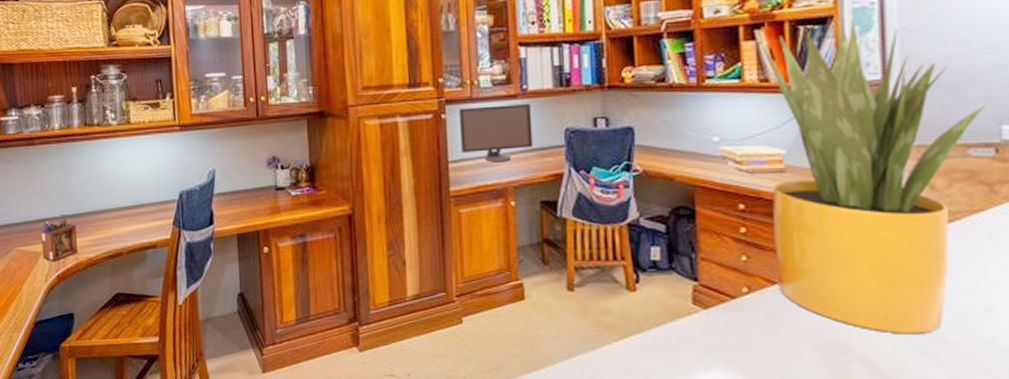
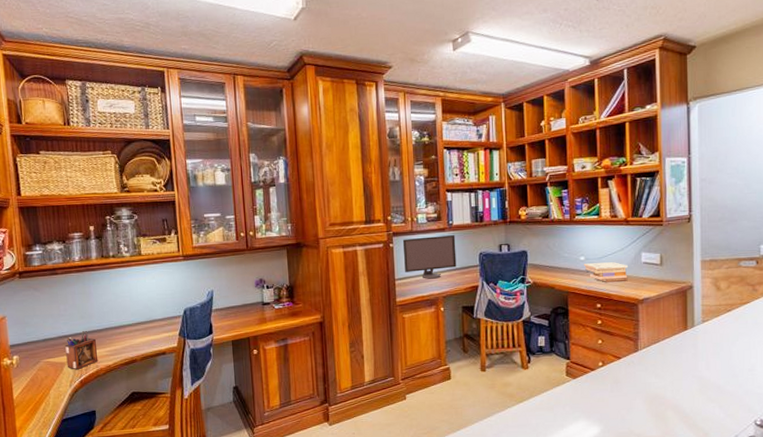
planter: present [760,19,985,335] -> none [612,173,751,389]

